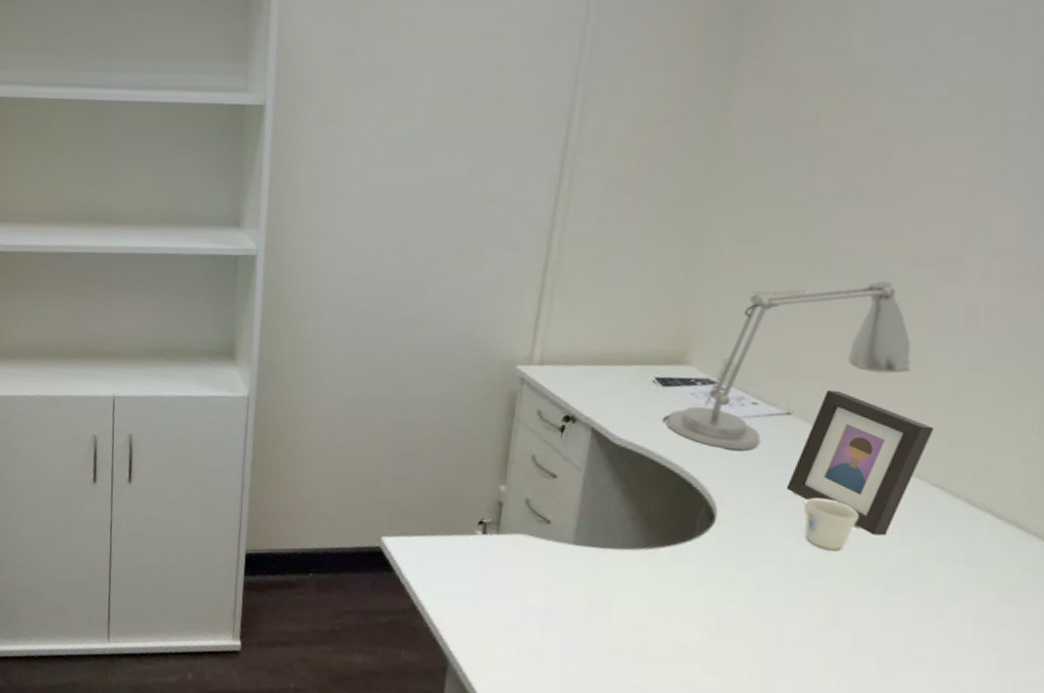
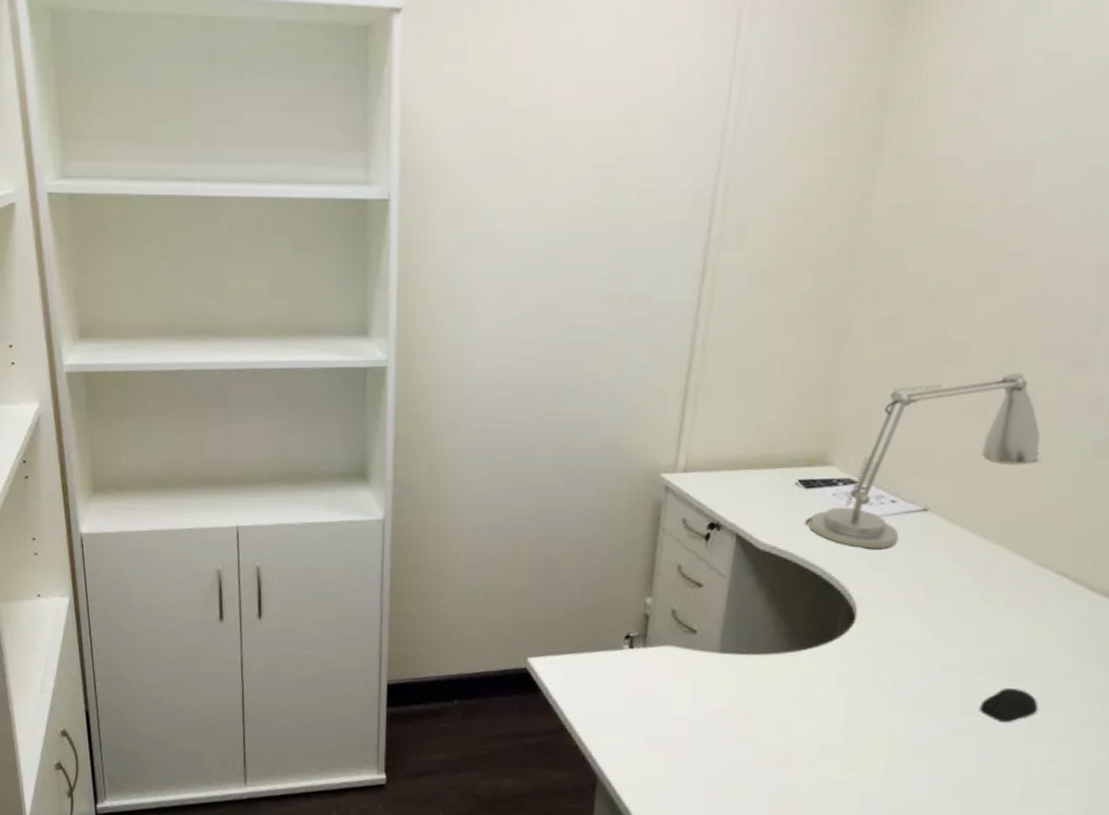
picture frame: present [786,389,934,536] -> none [922,484,1059,625]
mug: present [804,497,858,551] -> none [938,591,988,642]
computer mouse: none [851,601,917,637] -> present [980,687,1039,722]

